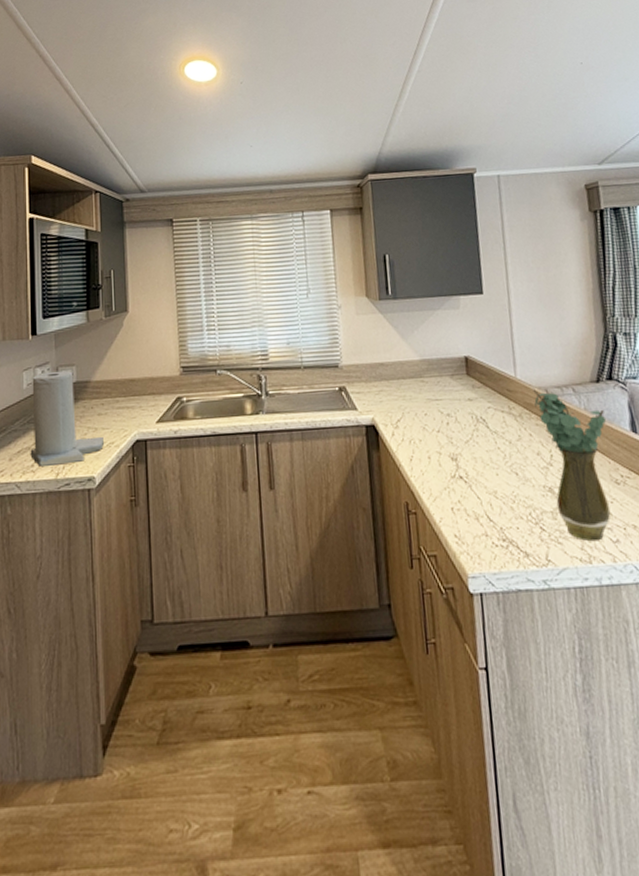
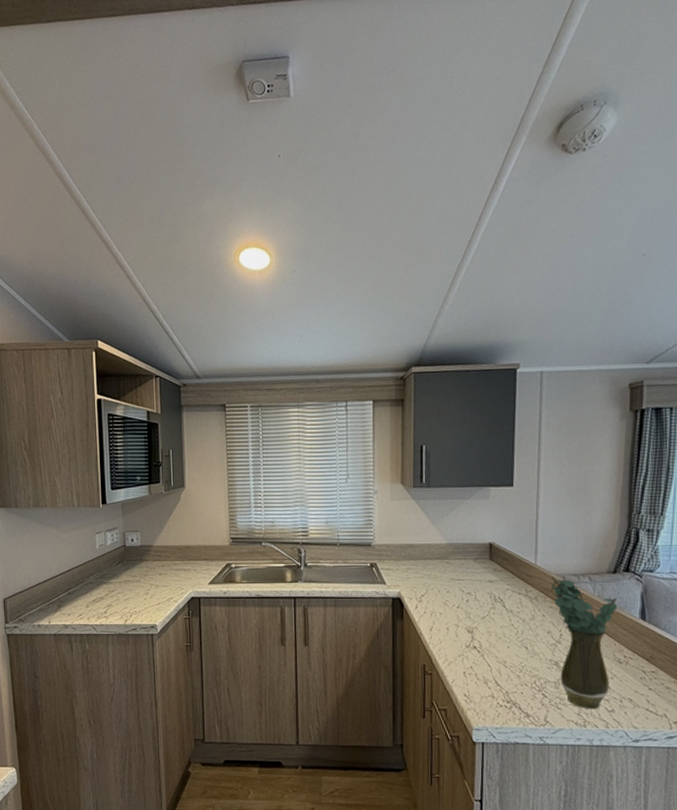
paper towel: present [30,370,105,468] -> none [103,535,165,614]

